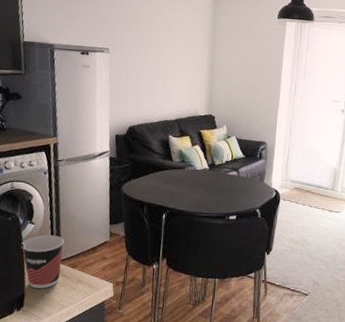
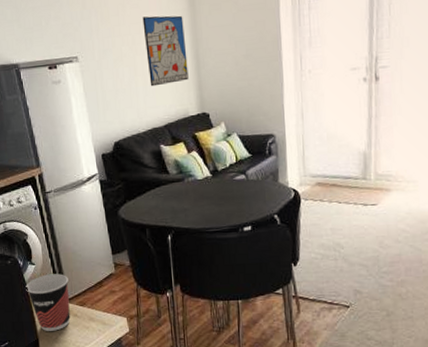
wall art: none [168,27,205,86] -> present [142,15,189,87]

